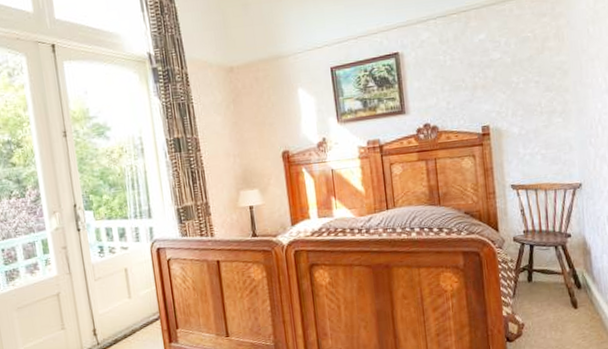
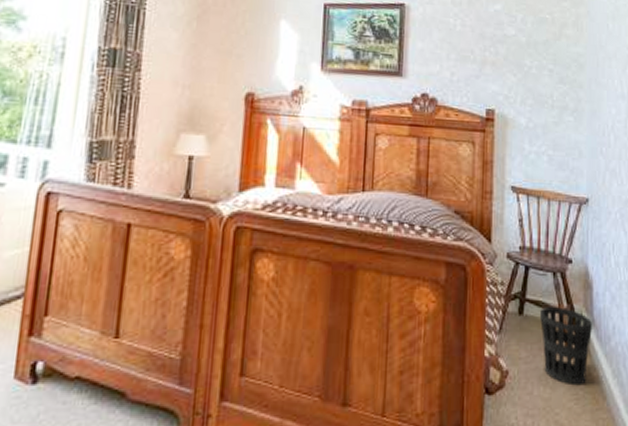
wastebasket: none [546,271,594,328] -> present [539,307,593,386]

